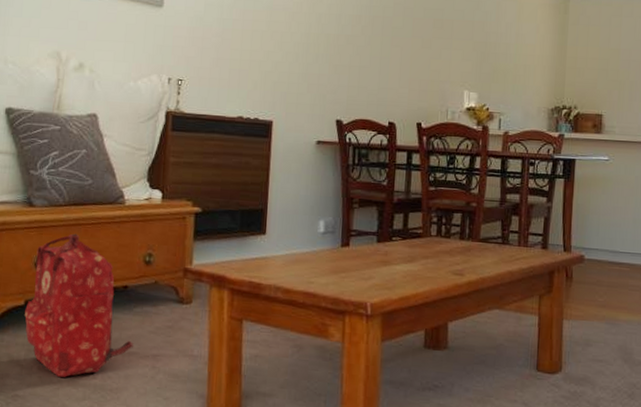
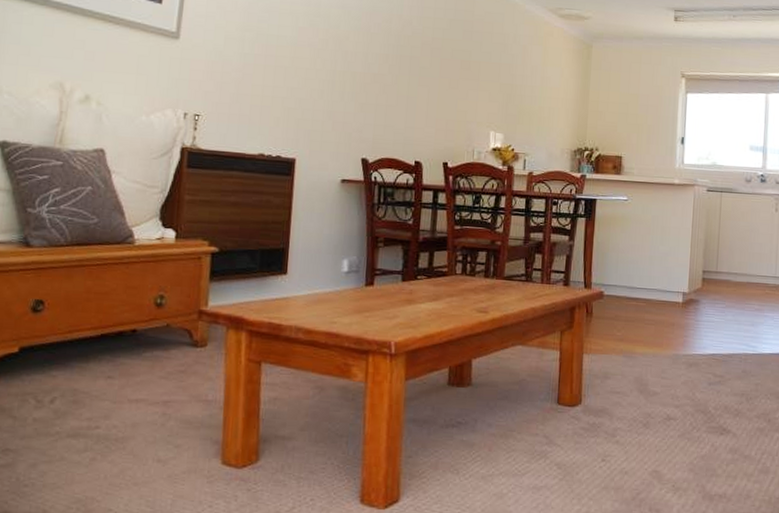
backpack: present [25,233,133,378] -> none [19,275,142,429]

